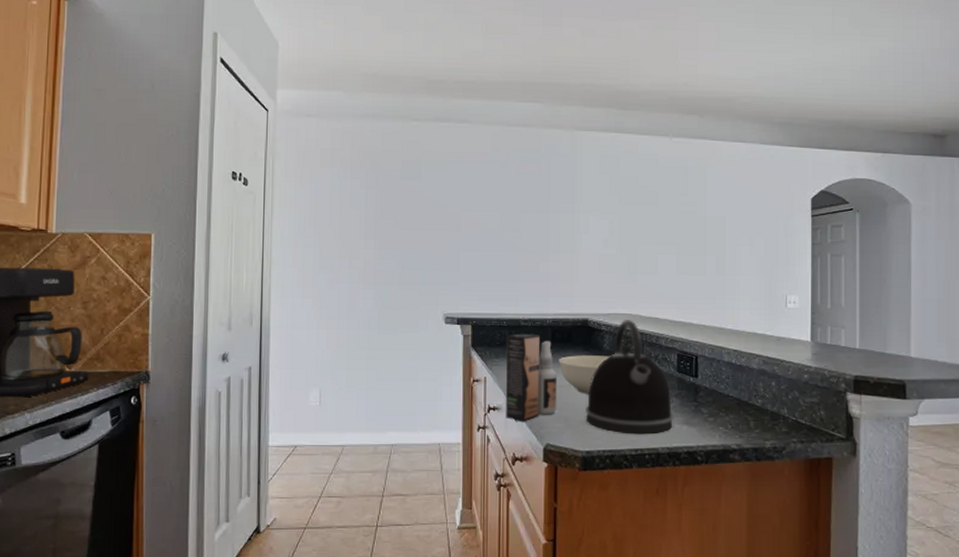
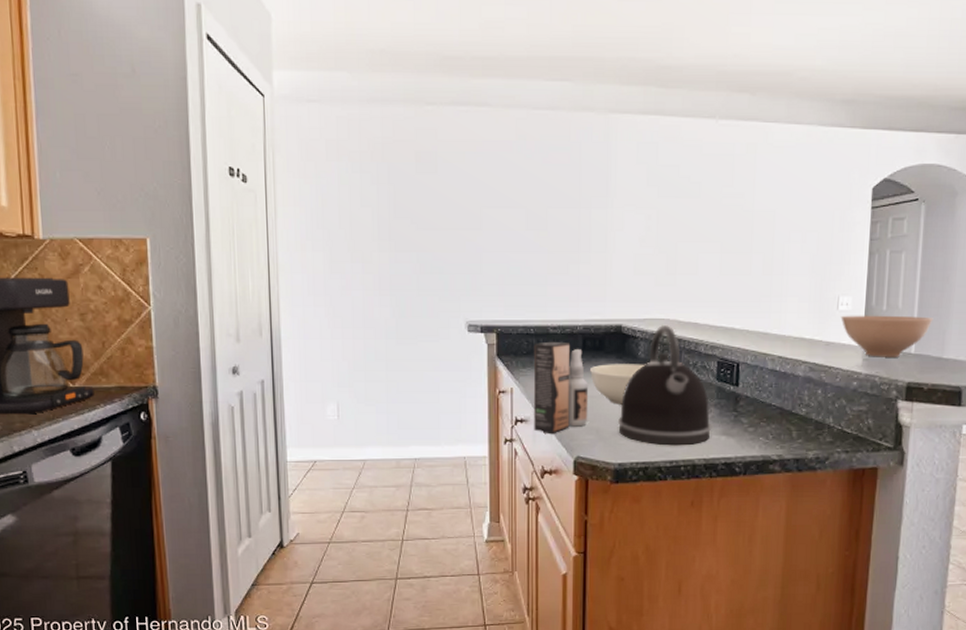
bowl: none [789,312,874,352] -> present [840,315,934,357]

